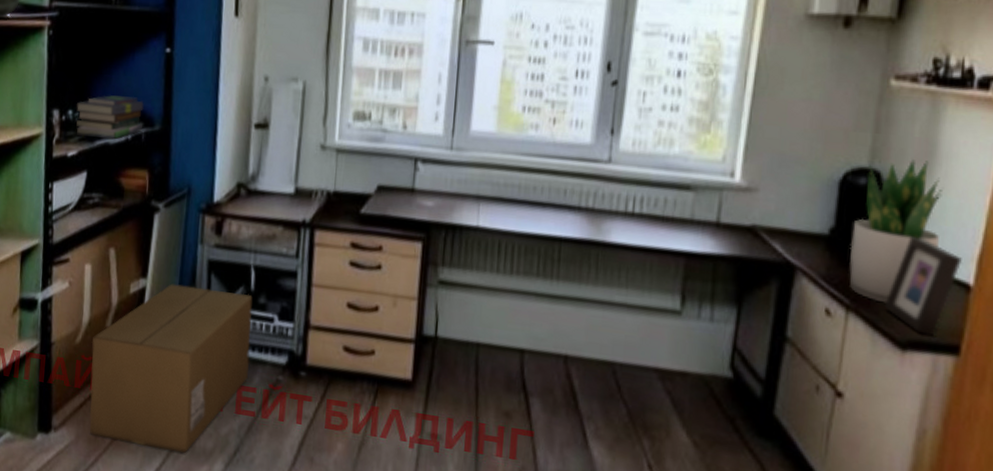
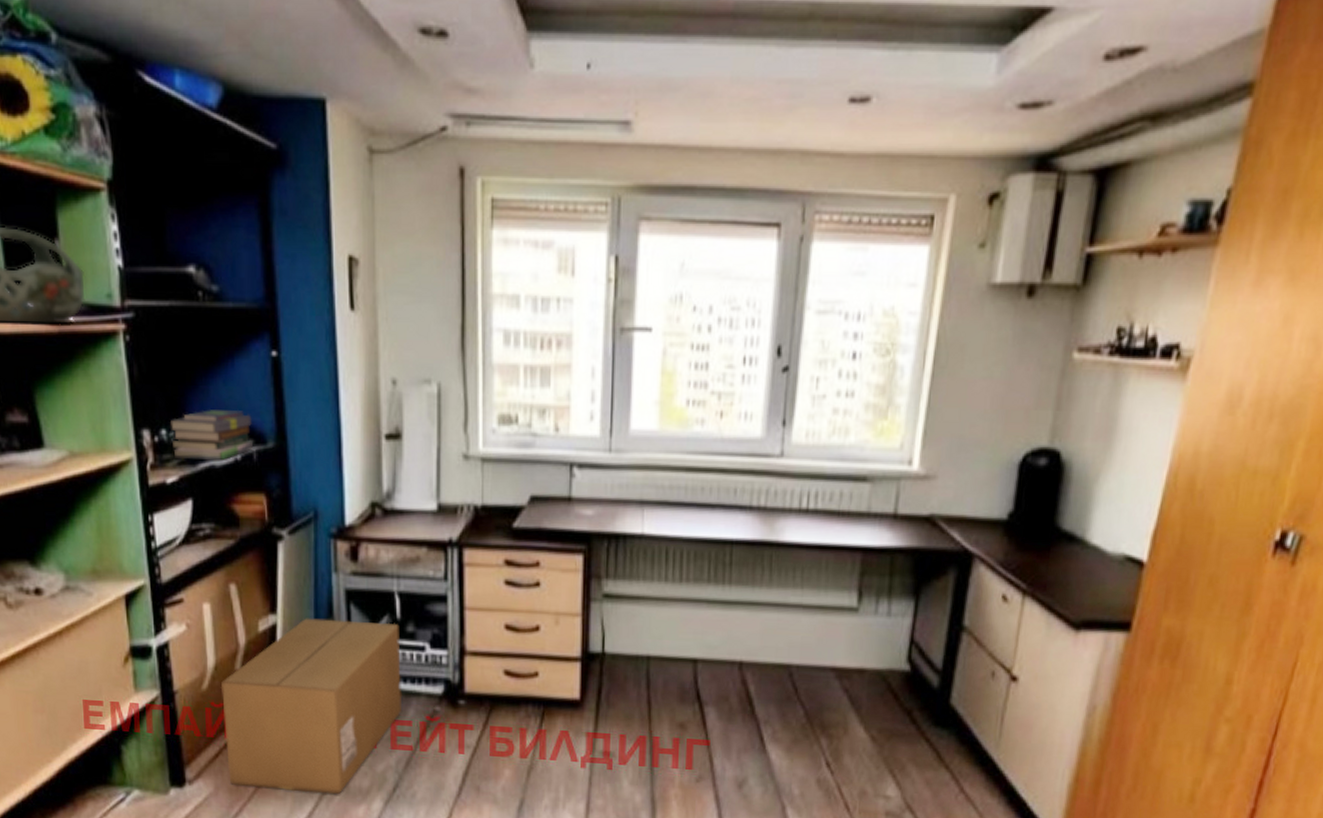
planter: present [849,160,942,304] -> none [1026,436,1121,586]
picture frame: present [884,237,962,337] -> none [1059,516,1137,615]

